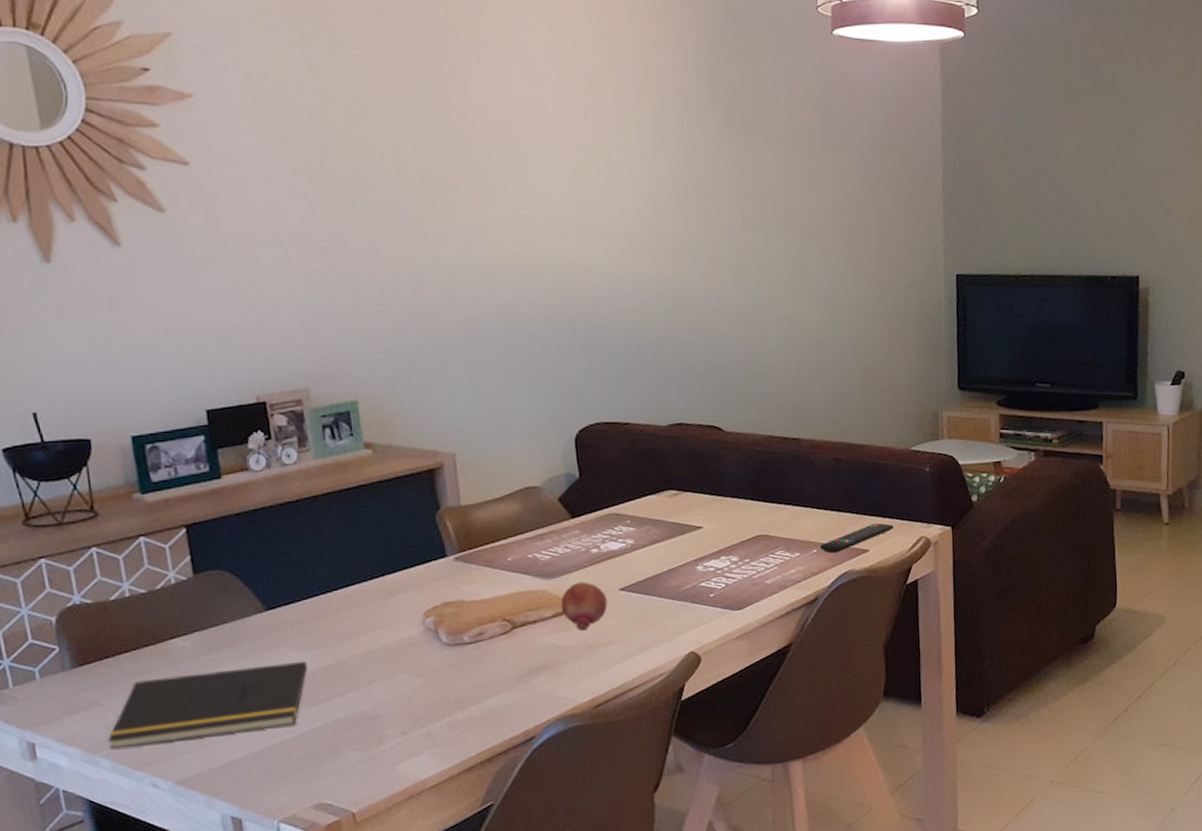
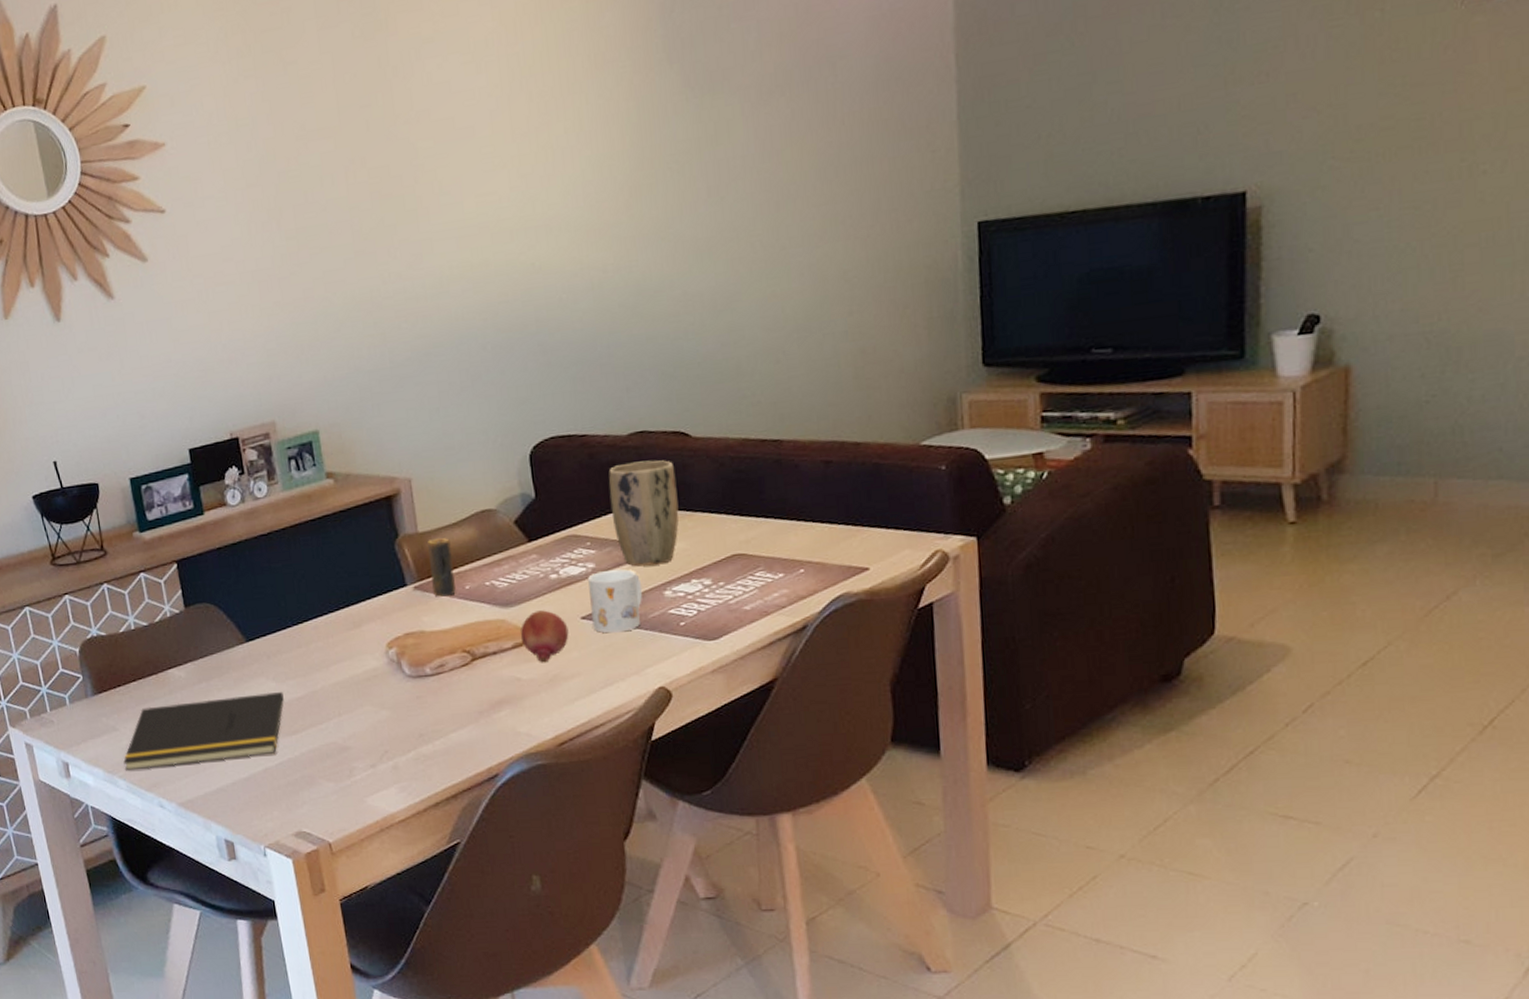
candle: none [470,511,498,568] -> present [428,537,456,597]
mug: none [627,546,677,604] -> present [588,569,643,633]
plant pot: none [648,449,711,544] -> present [608,460,679,567]
remote control: present [820,523,894,553] -> none [808,535,901,573]

